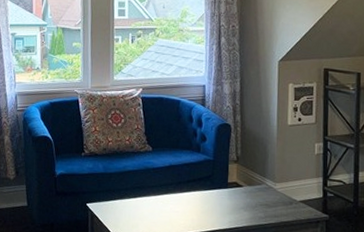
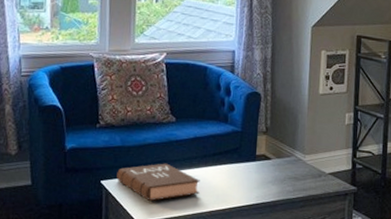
book: none [100,188,176,224] -> present [116,163,200,202]

